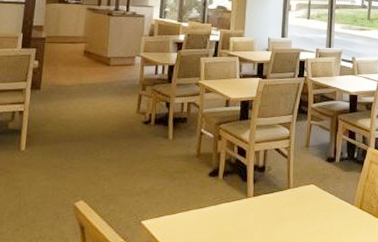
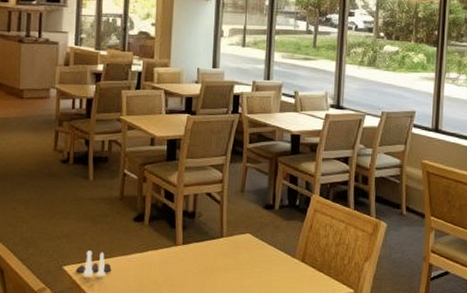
salt and pepper shaker set: none [153,205,188,230] -> present [75,250,112,276]

